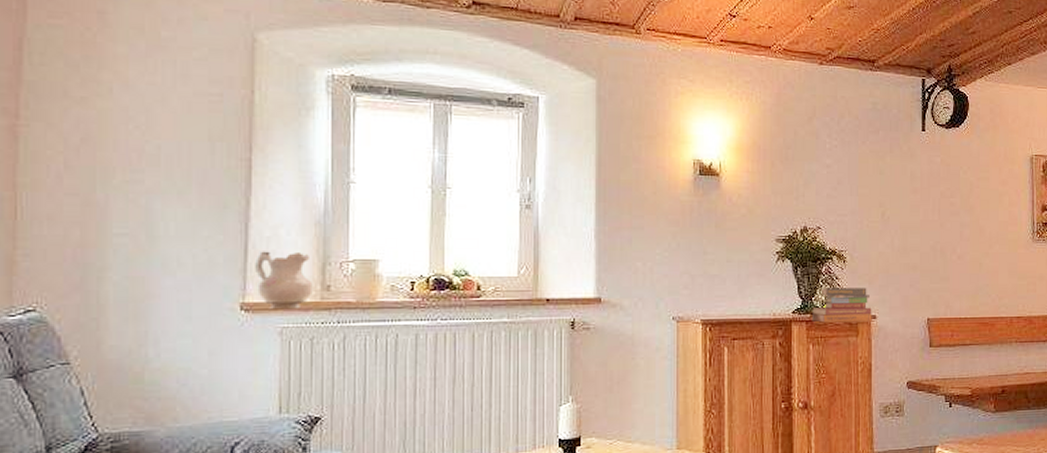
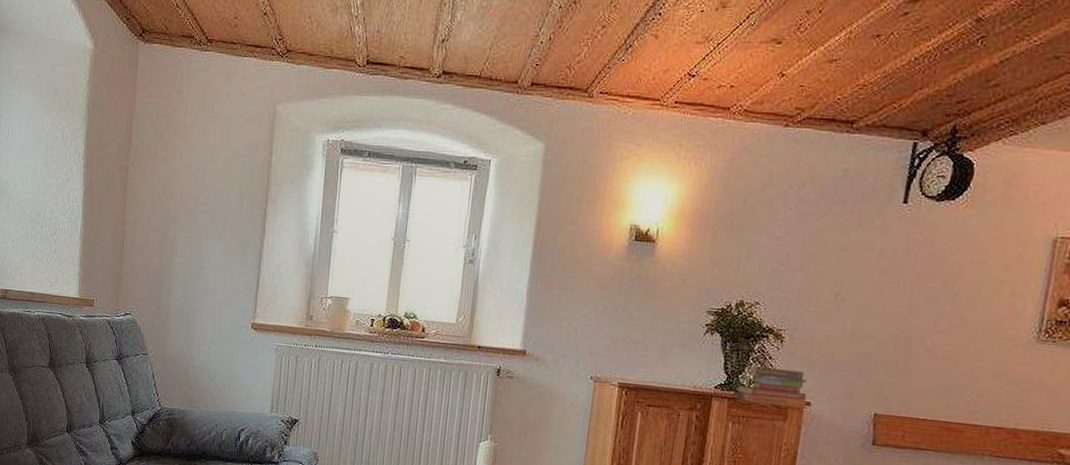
ceramic pitcher: present [255,251,313,310] -> none [263,283,301,333]

